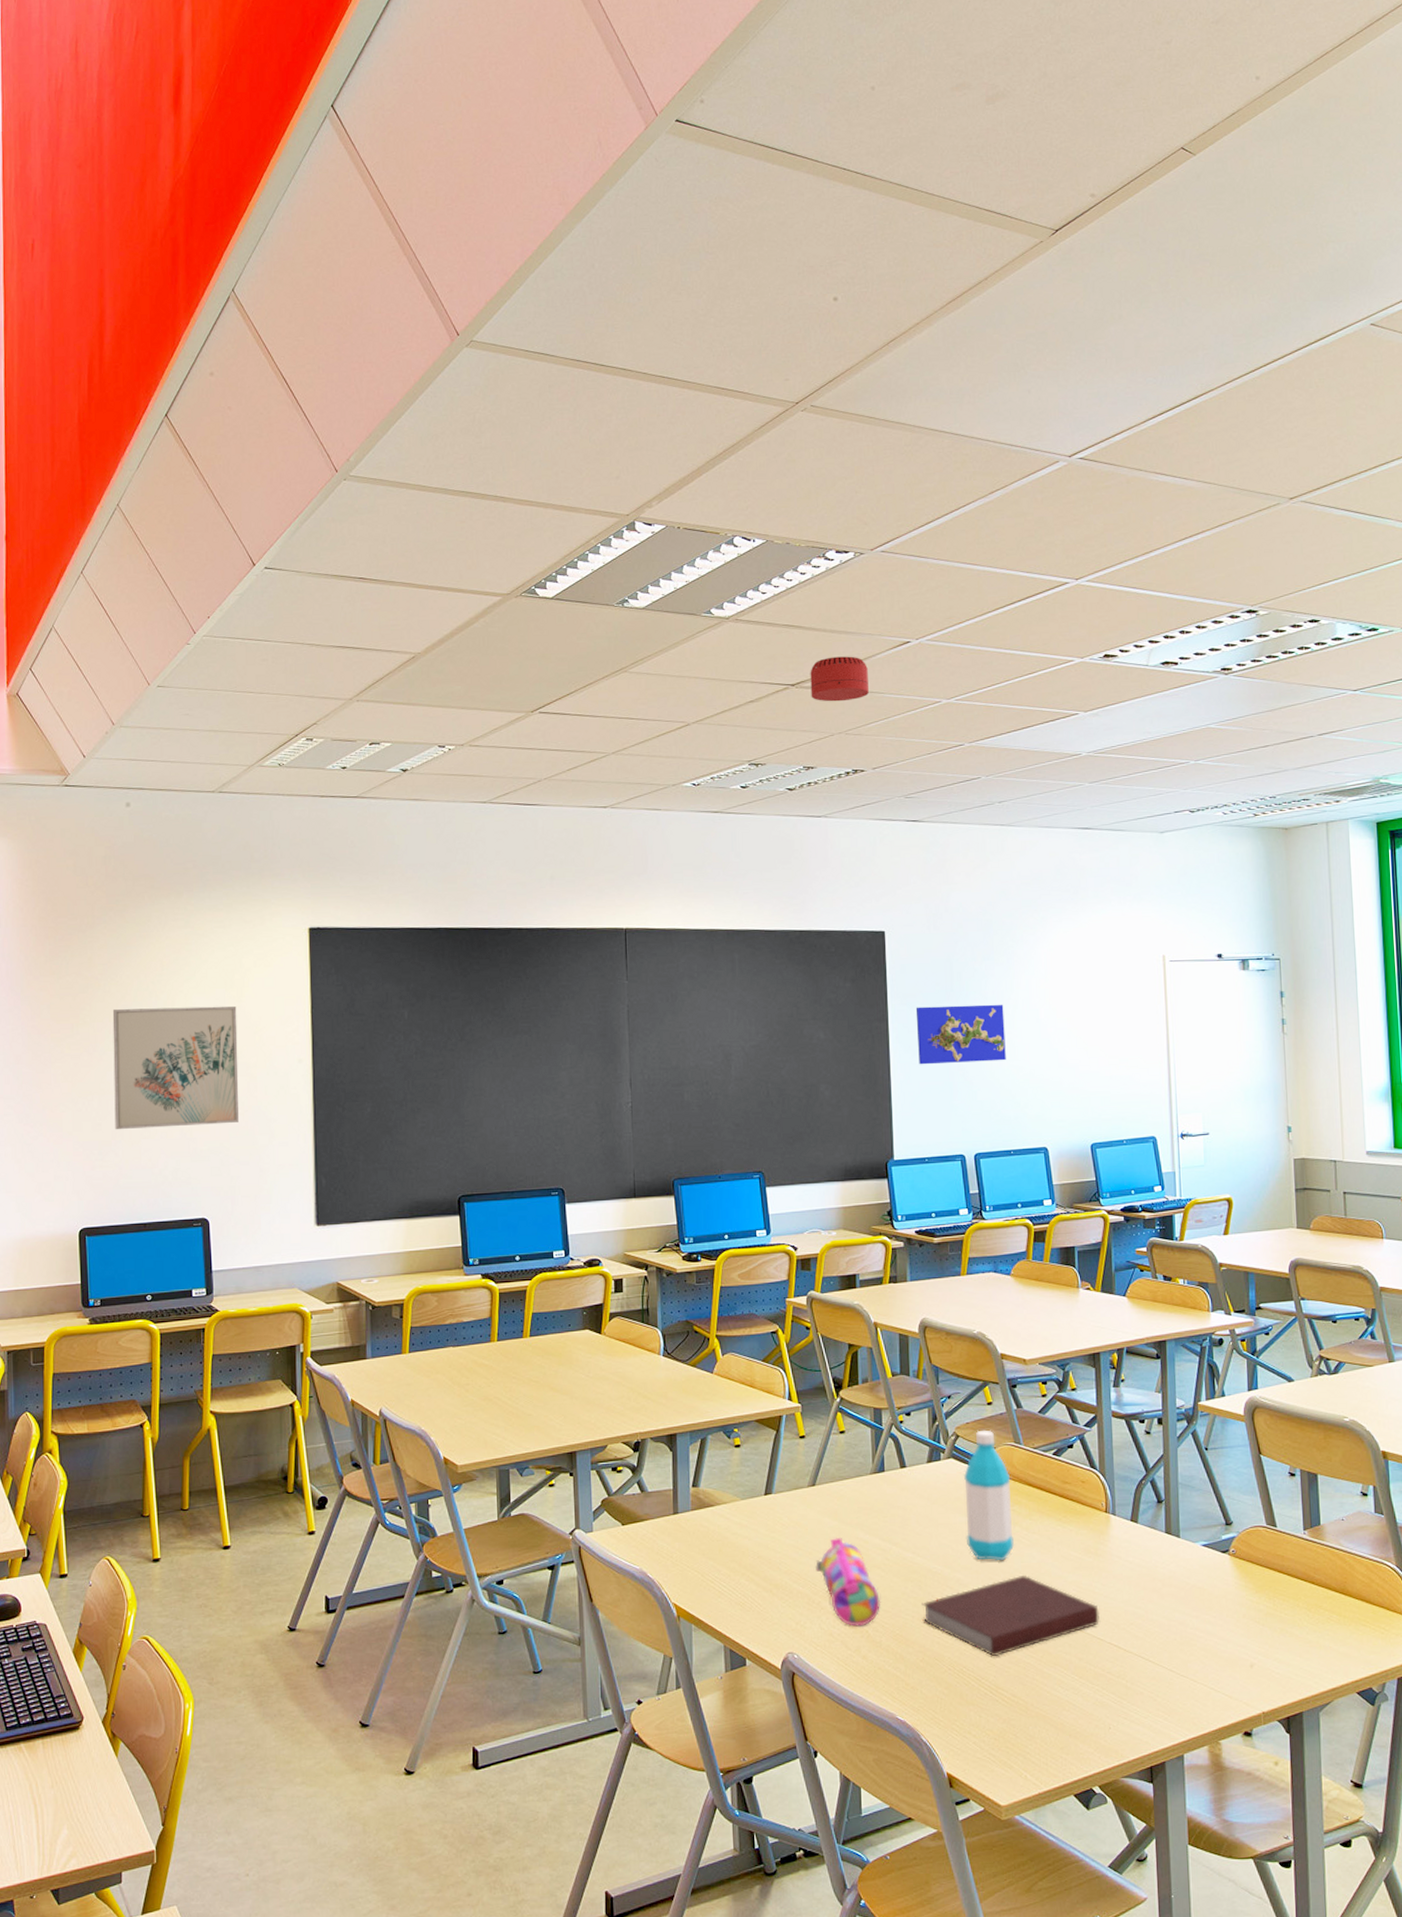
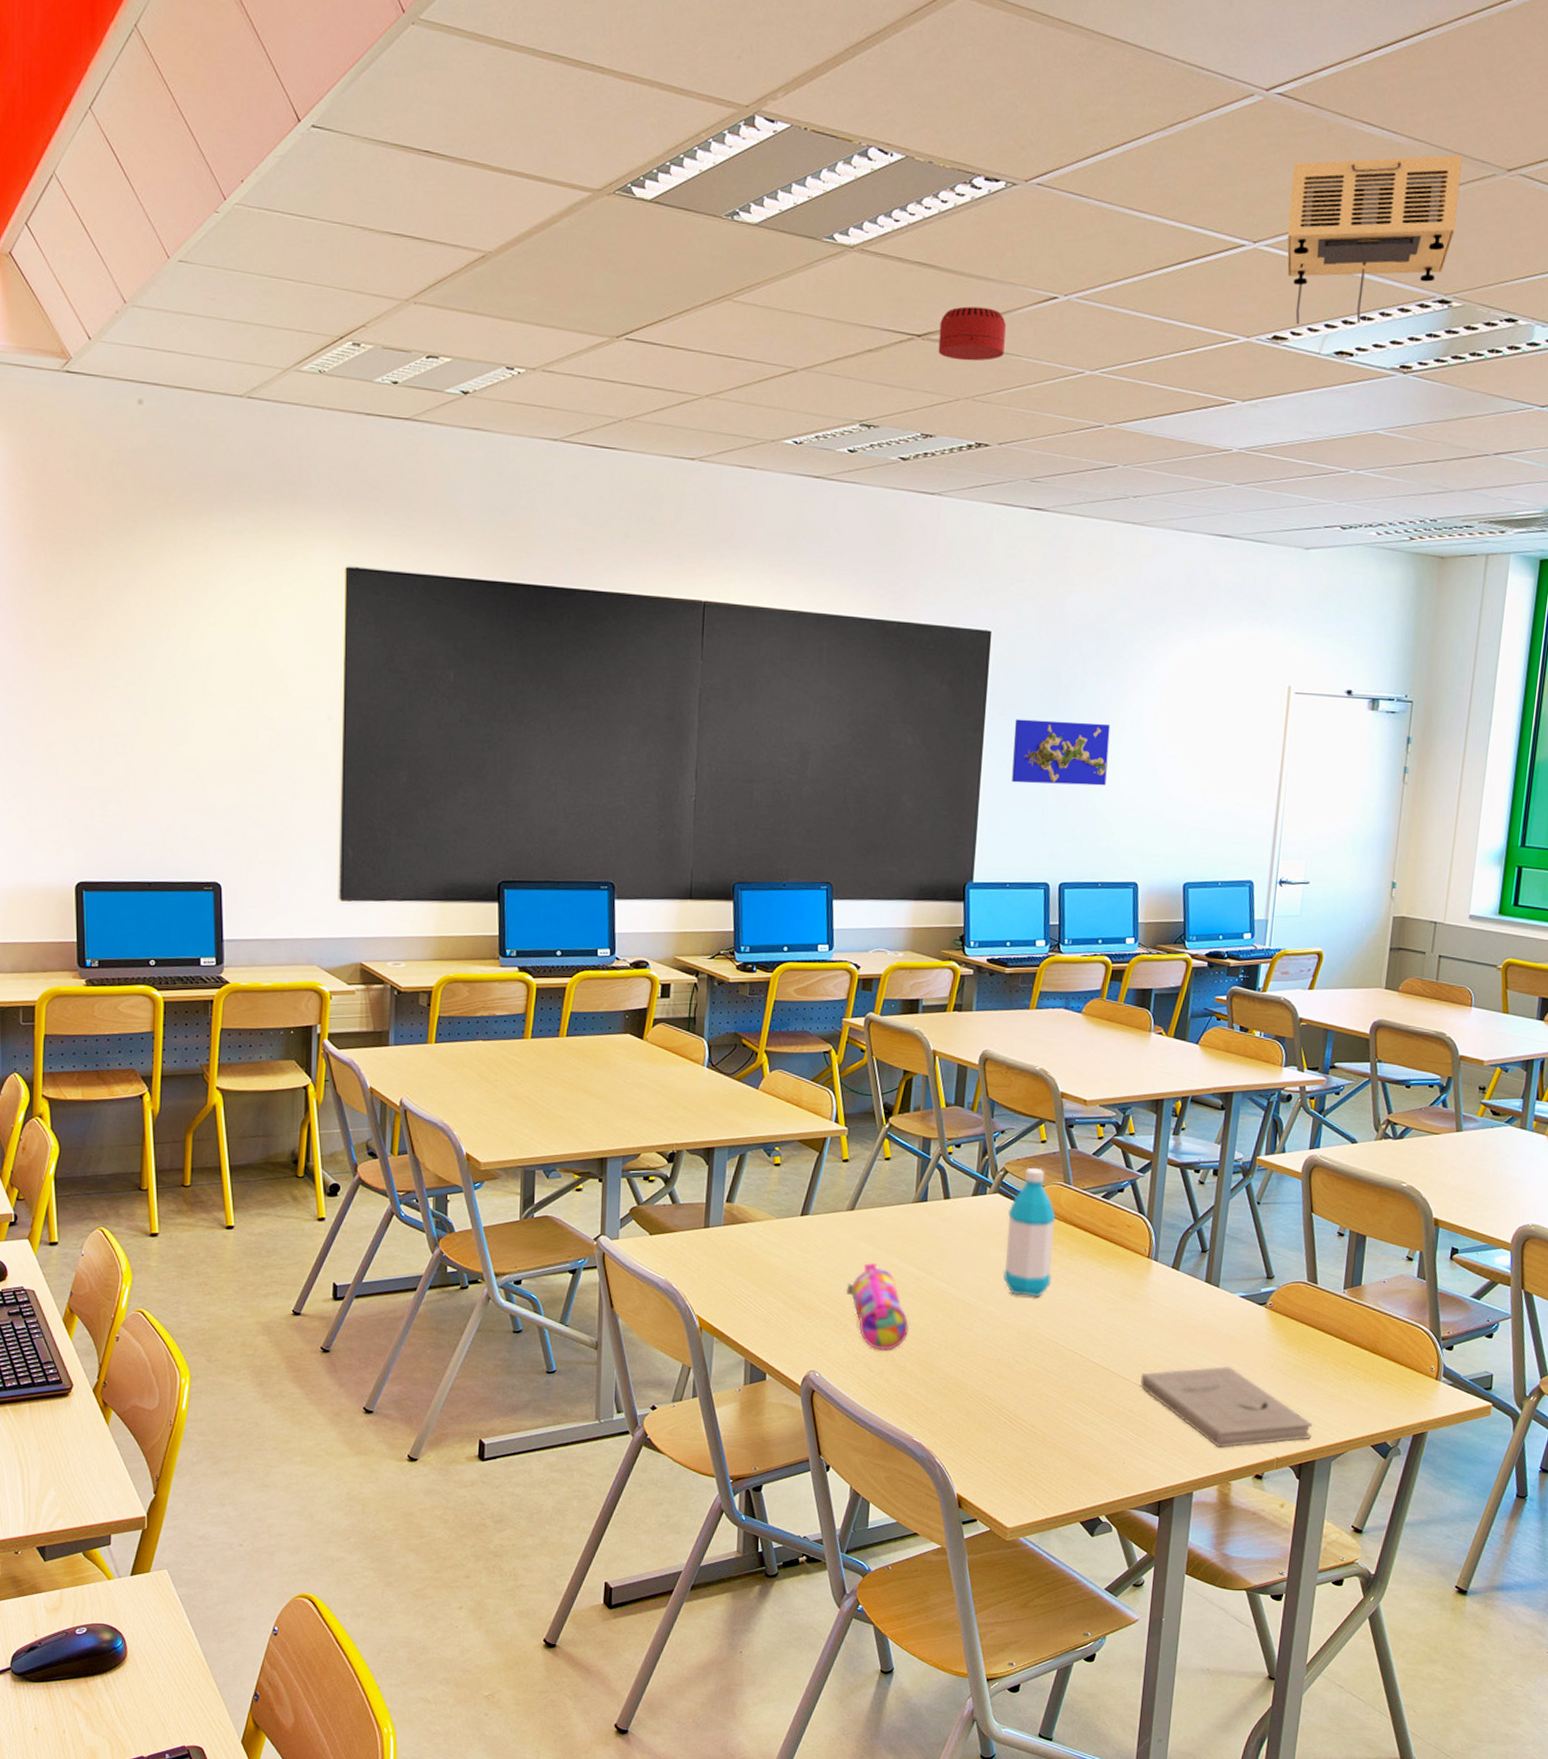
wall art: present [112,1006,239,1130] -> none [117,641,260,781]
notebook: present [922,1574,1099,1656] -> none [949,1312,1128,1388]
projector: none [1102,491,1251,643] -> present [1287,155,1463,324]
book: none [1114,1619,1295,1705] -> present [1139,1366,1312,1448]

